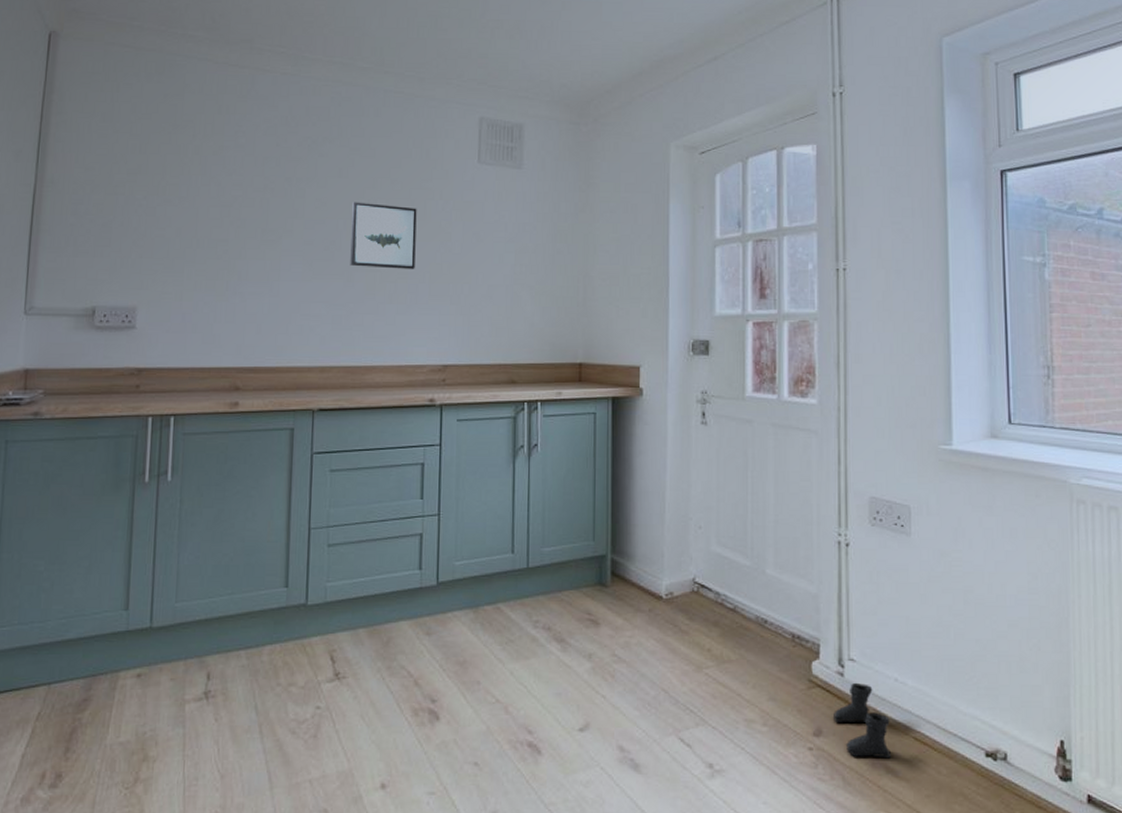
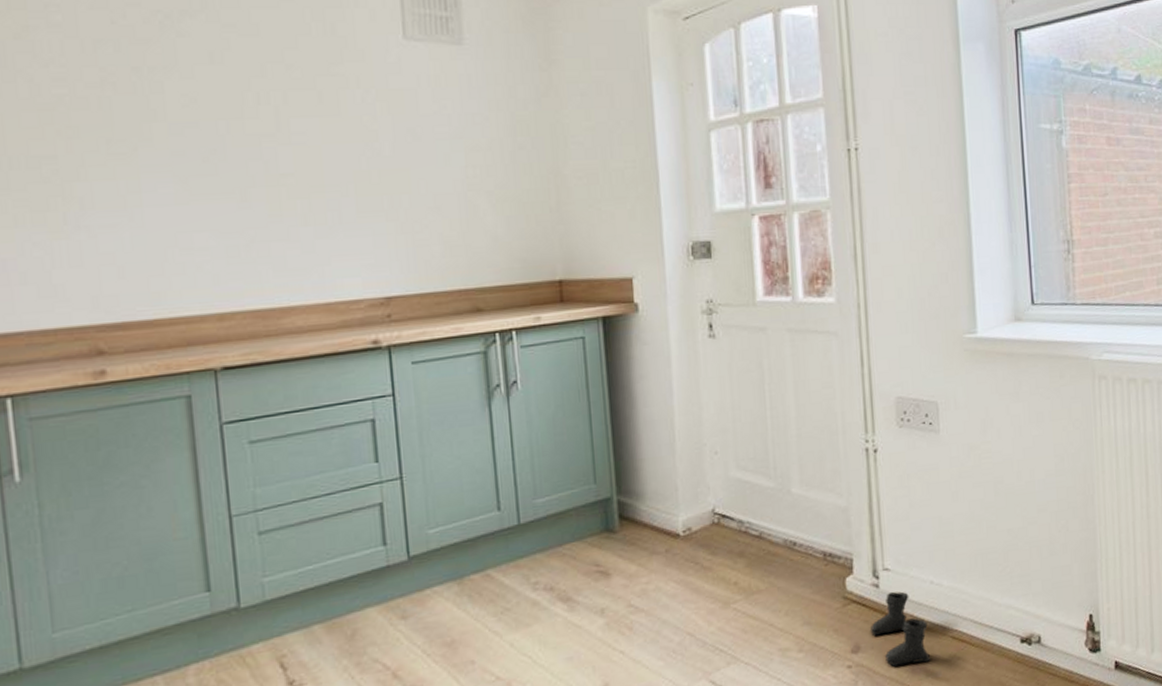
wall art: present [350,202,417,269] -> none [235,96,333,182]

